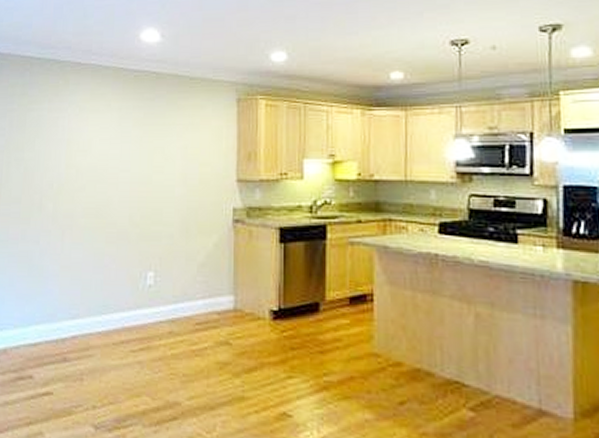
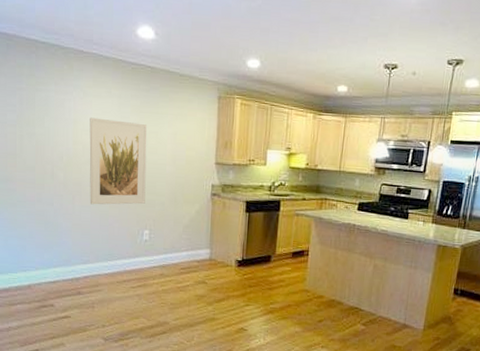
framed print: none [82,135,152,241] -> present [89,117,147,205]

